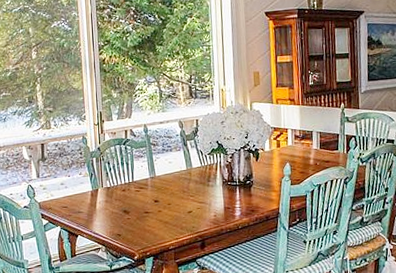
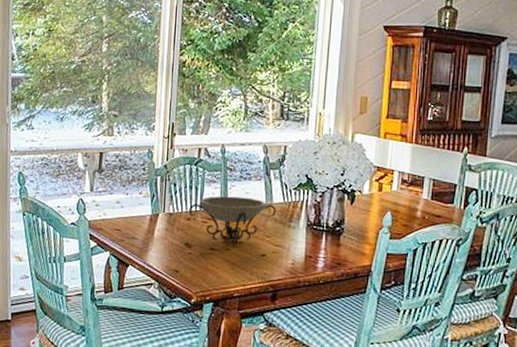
decorative bowl: none [123,166,196,206] -> present [189,196,276,245]

